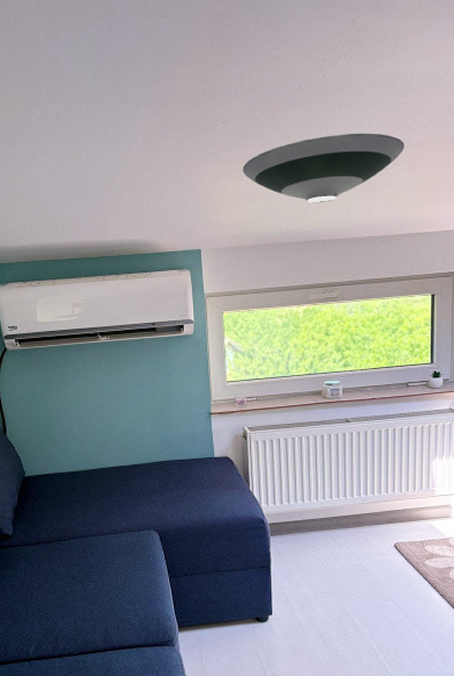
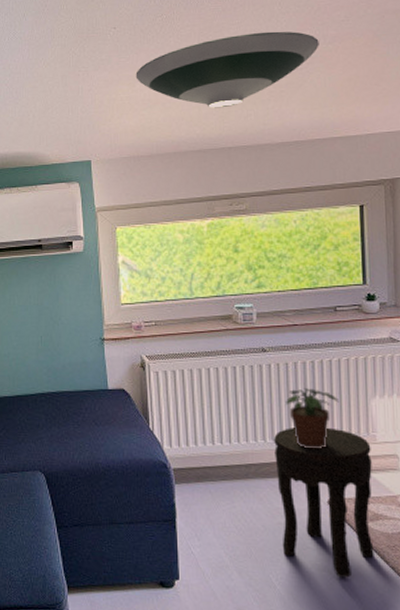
side table: none [353,484,430,606] -> present [274,427,374,578]
potted plant: none [364,452,406,503] -> present [286,388,339,449]

